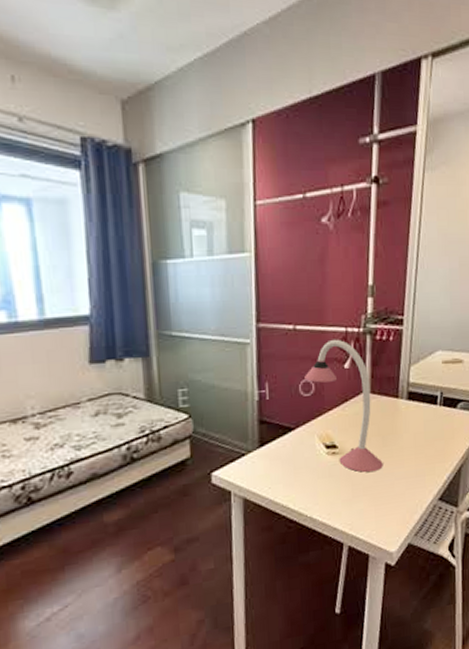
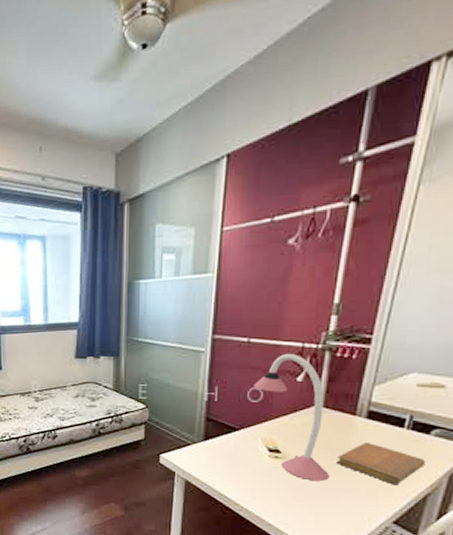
notebook: none [386,423,457,463] -> present [335,441,426,486]

